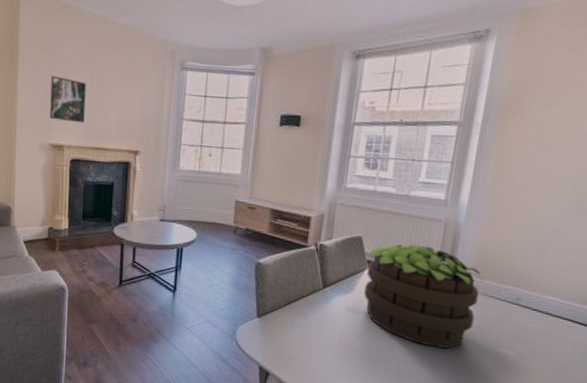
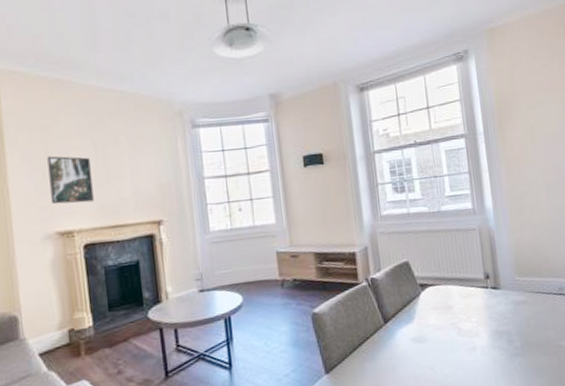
potted plant: present [364,243,484,348] -> none [419,256,531,358]

